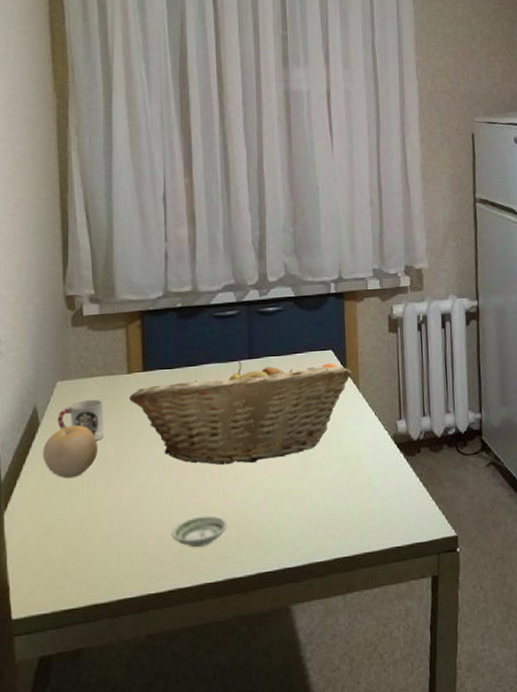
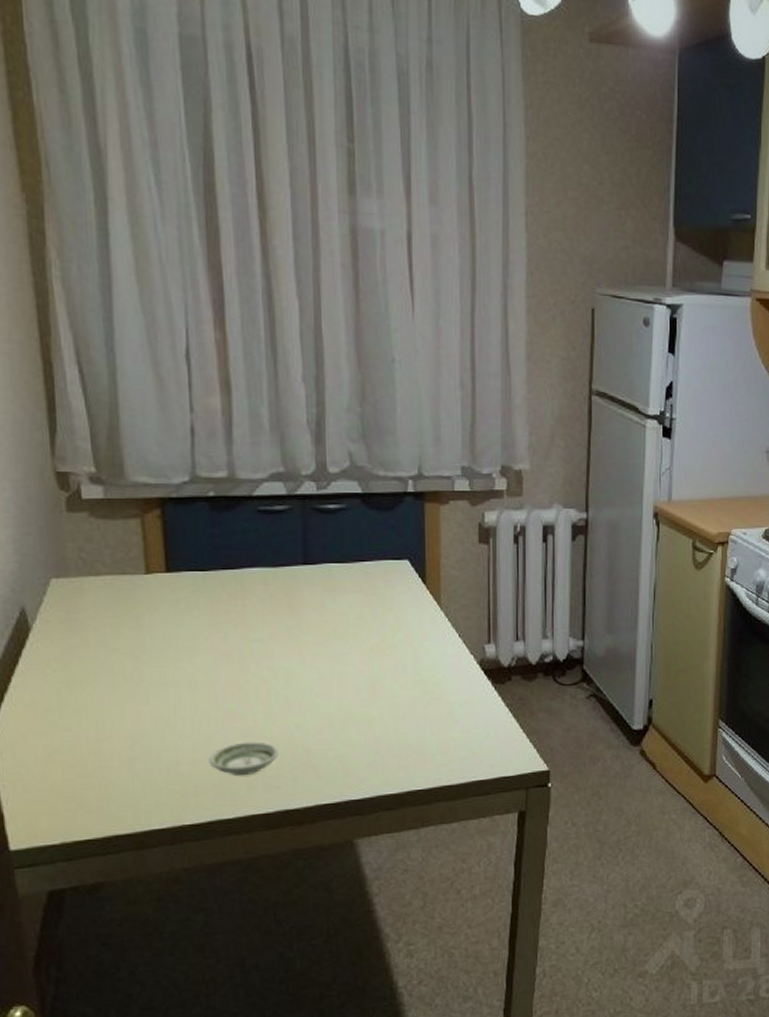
fruit: present [42,425,97,479] -> none [36,633,110,695]
cup: present [57,399,105,441] -> none [54,602,119,652]
fruit basket: present [128,361,352,465] -> none [148,566,432,685]

